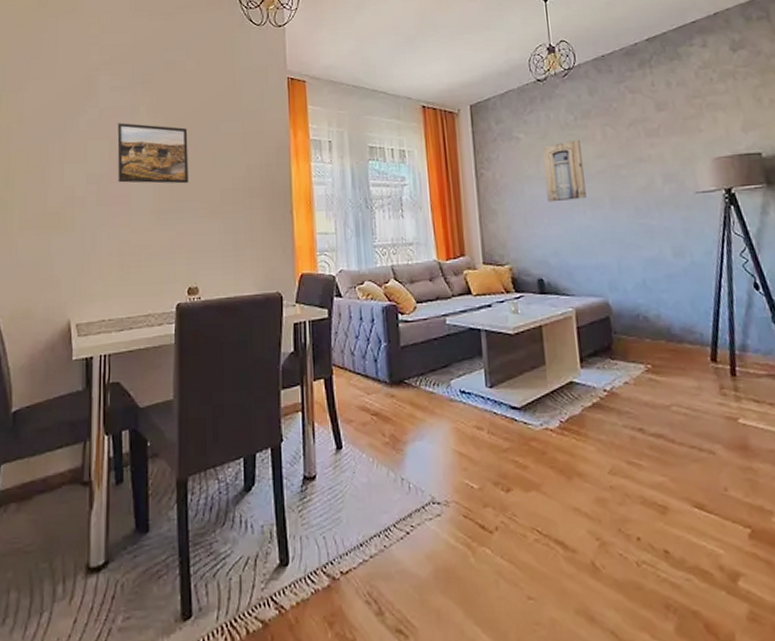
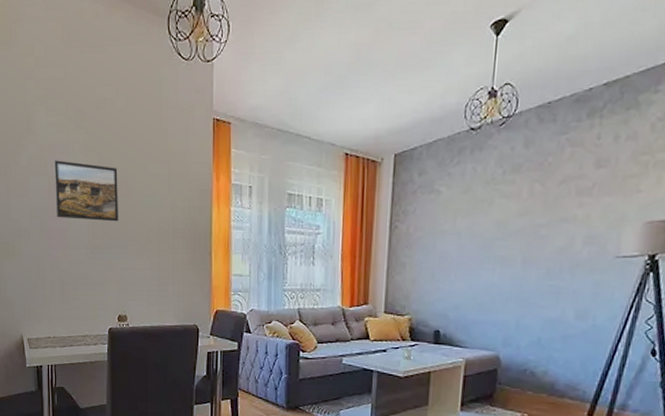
wall art: present [542,139,586,203] -> none [458,195,505,259]

